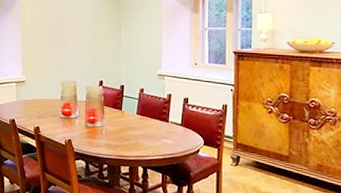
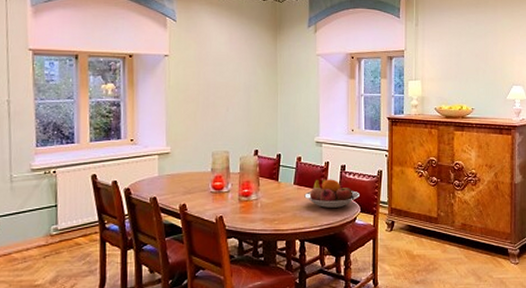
fruit bowl: none [147,110,203,140] -> present [304,179,360,209]

